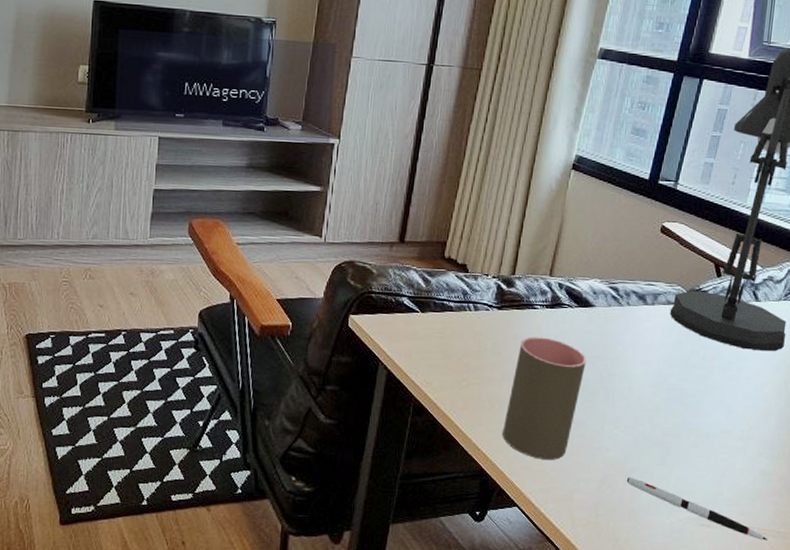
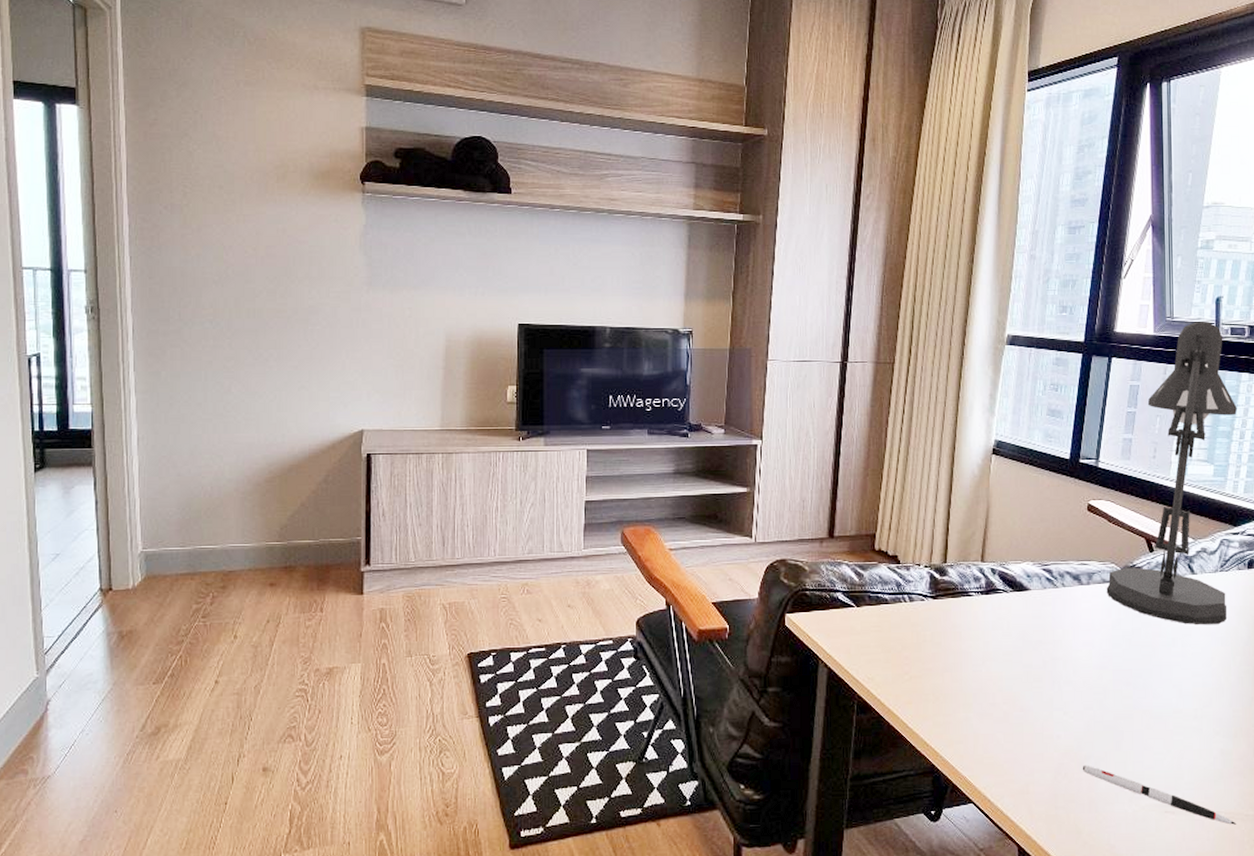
cup: present [503,337,586,460] -> none [950,624,1027,752]

